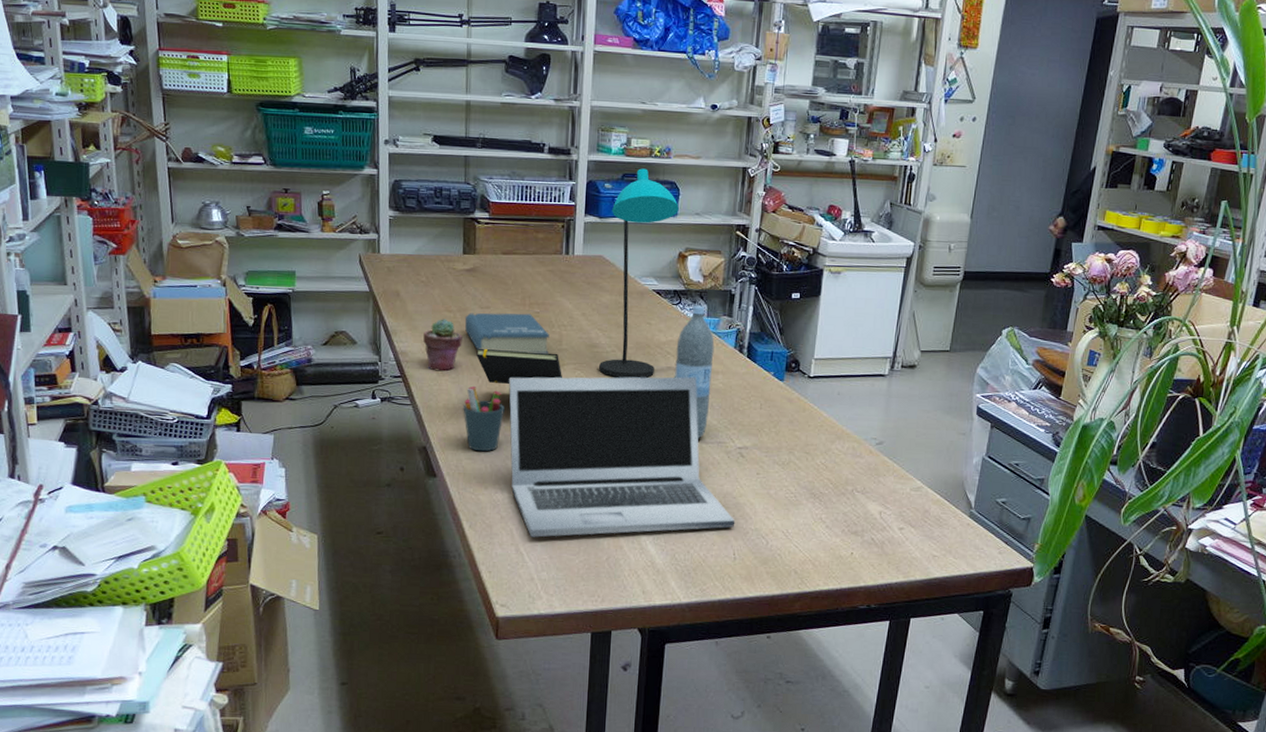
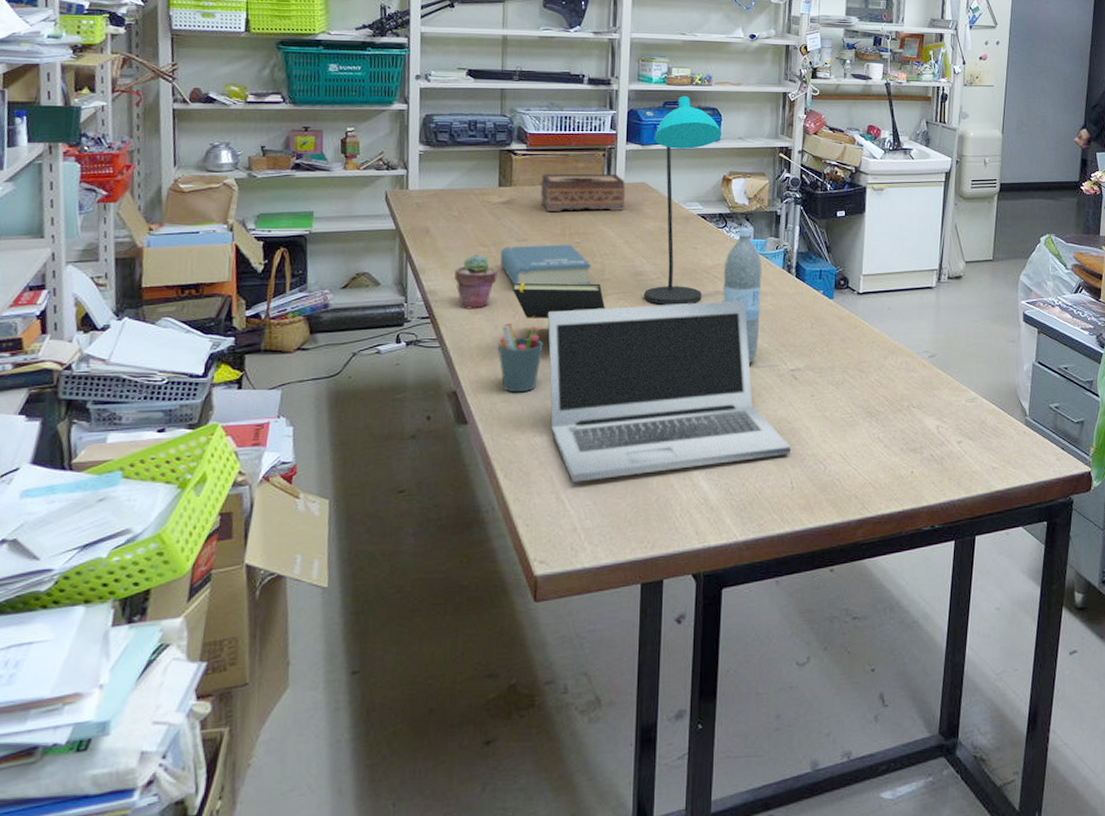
tissue box: none [502,243,584,283] -> present [541,173,626,211]

